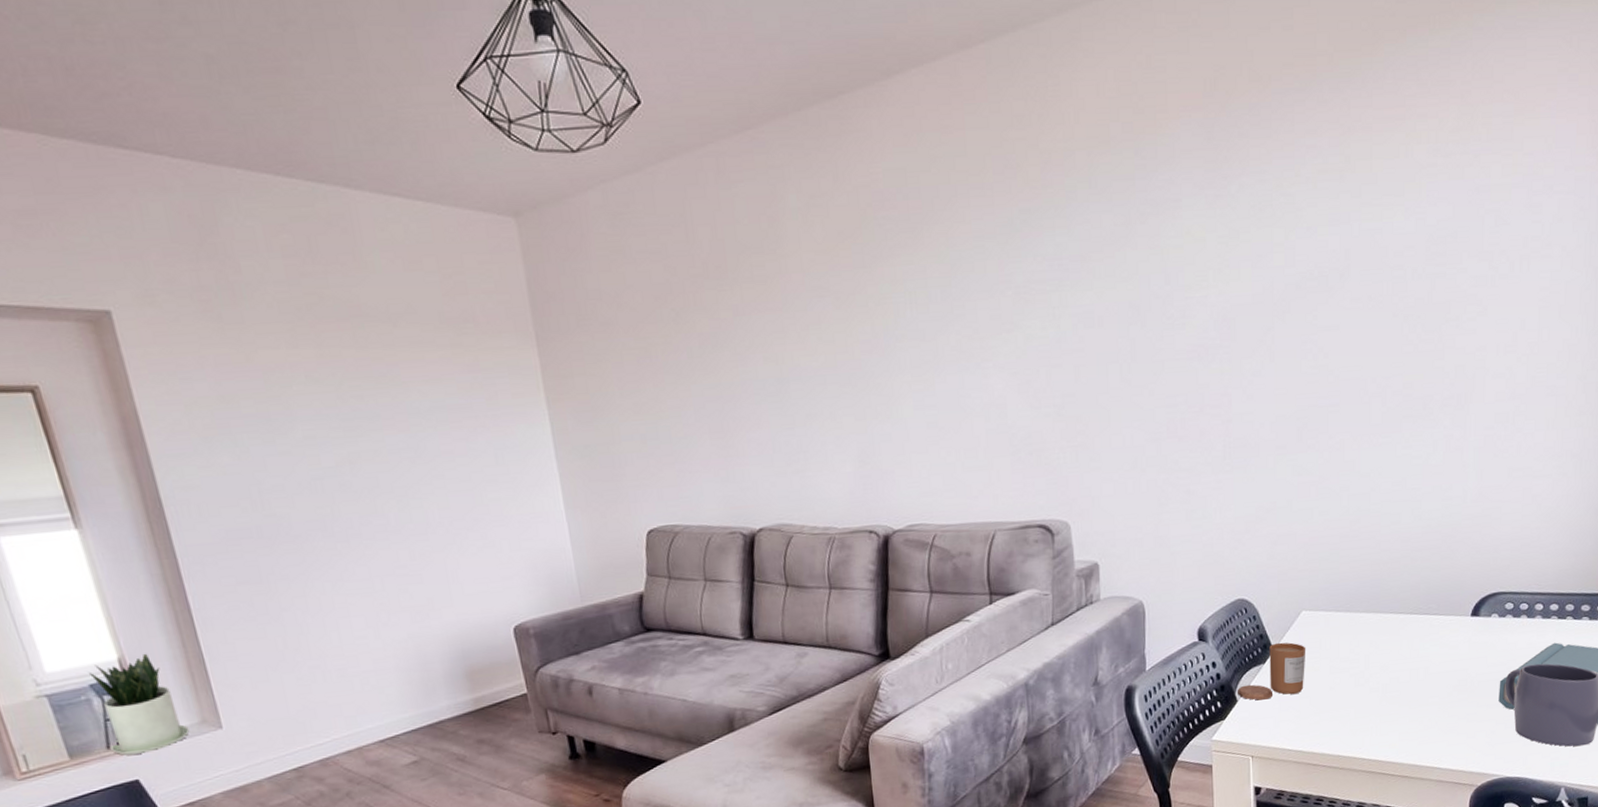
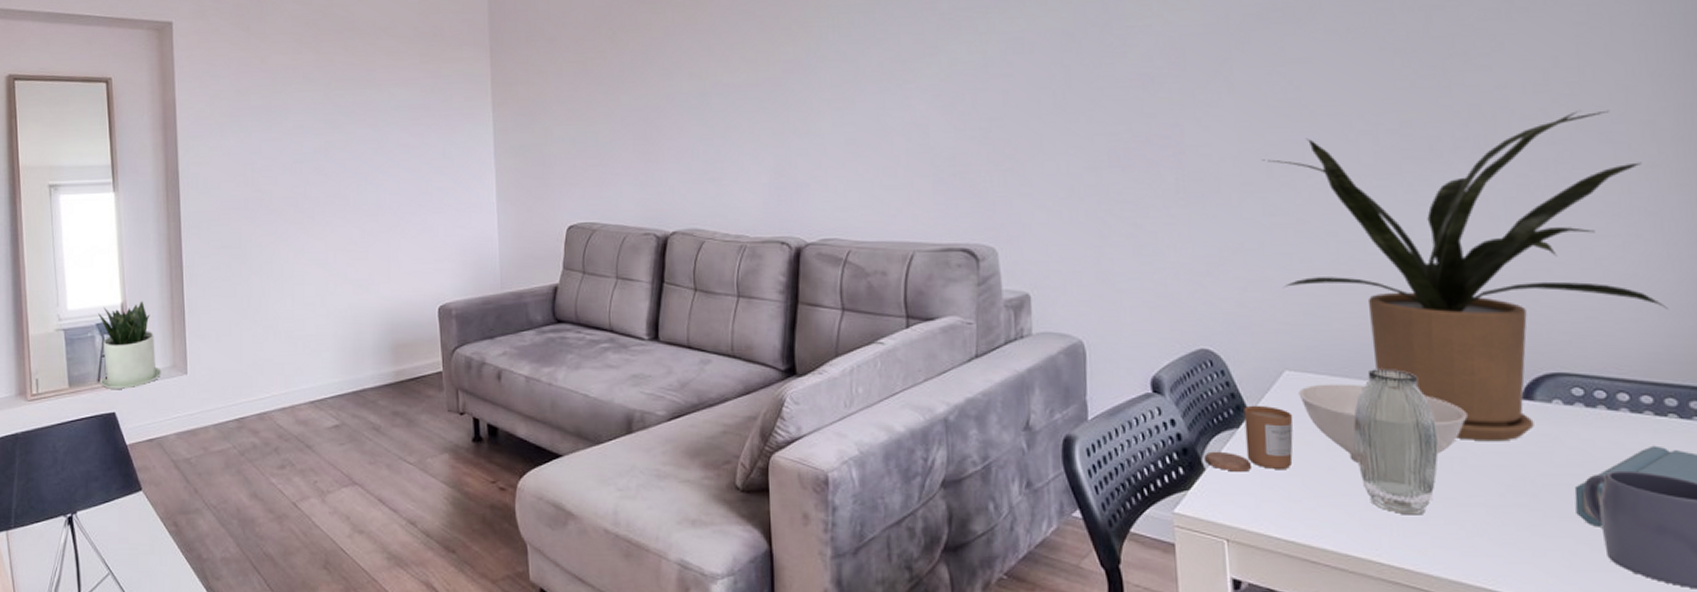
house plant: none [1294,366,1577,653] -> present [1262,110,1668,440]
bowl: none [1311,617,1432,681] -> present [1298,384,1467,463]
vase: none [1351,601,1410,718] -> present [1353,369,1439,515]

